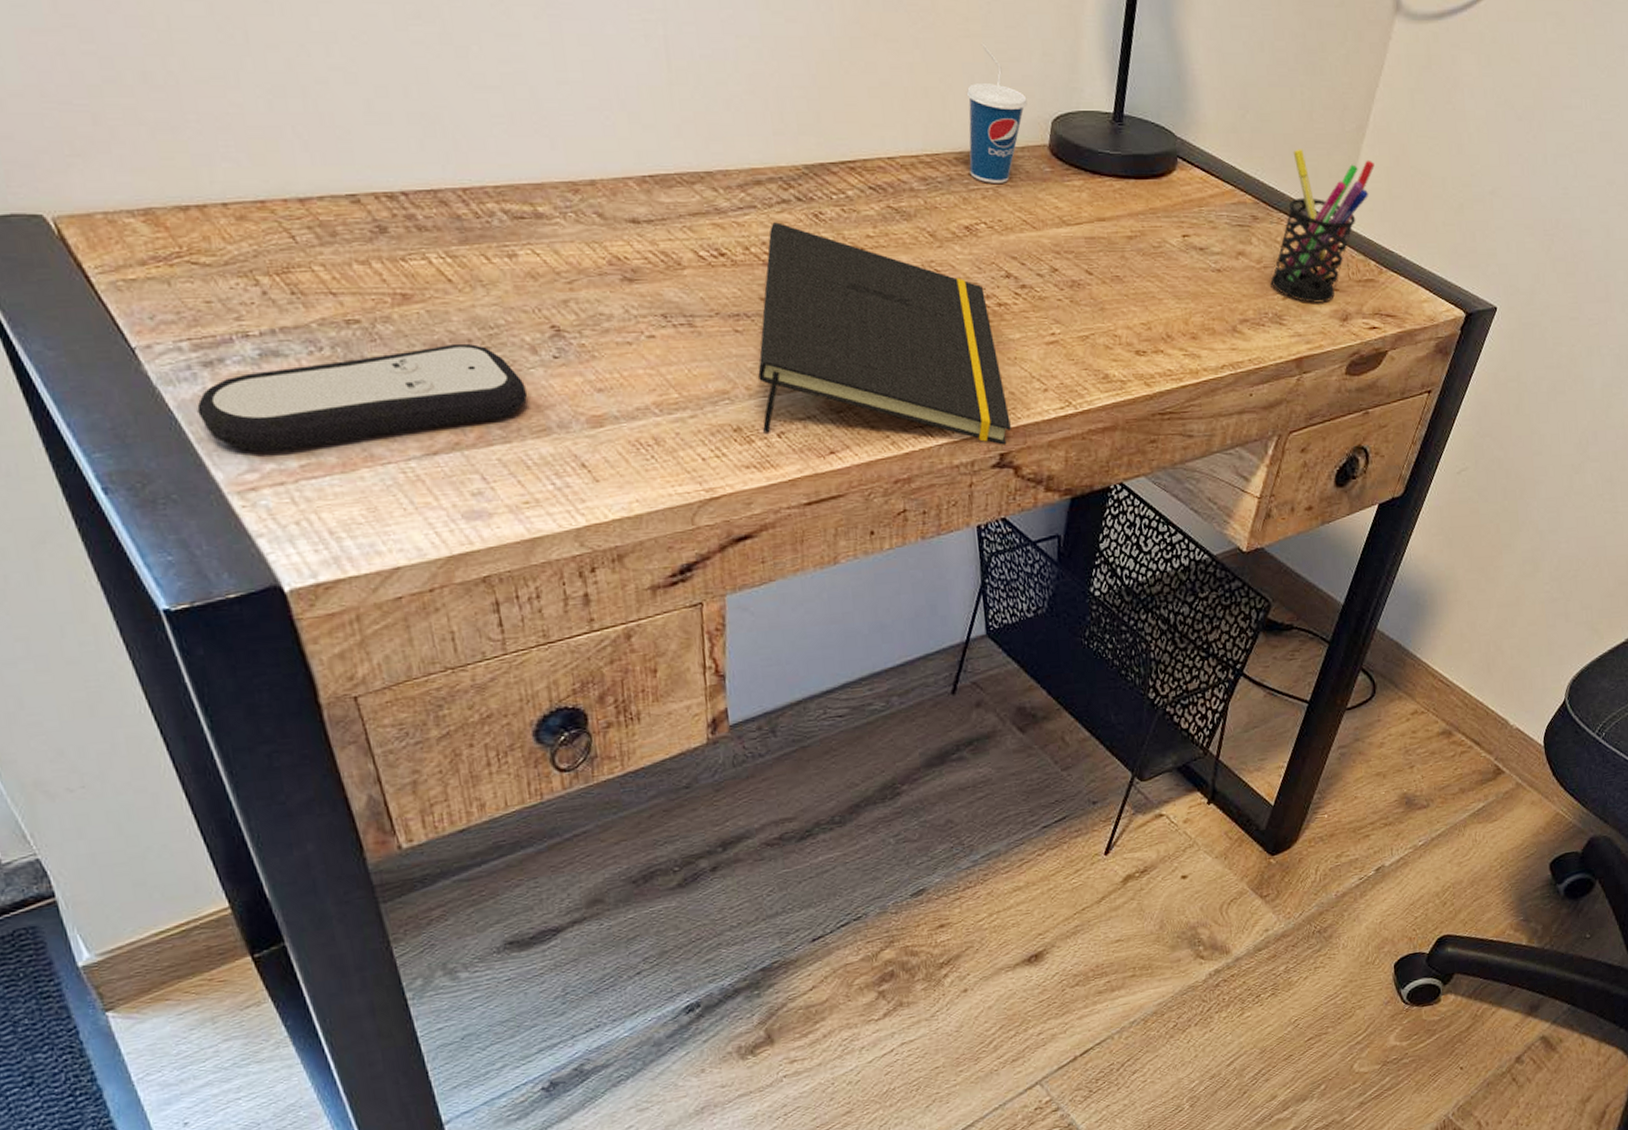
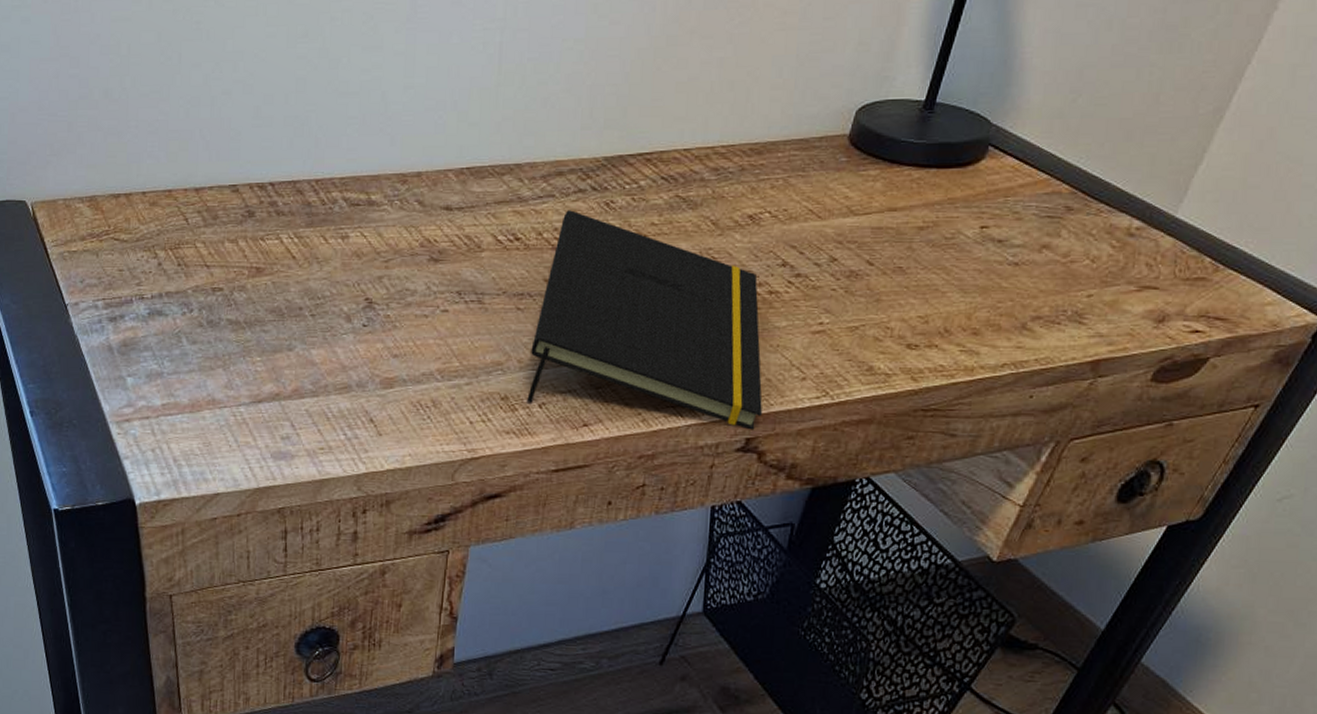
remote control: present [197,343,528,452] -> none [100,310,338,391]
cup: present [966,43,1027,183] -> none [763,35,834,173]
pen holder: present [1271,149,1375,303] -> none [1077,134,1230,302]

